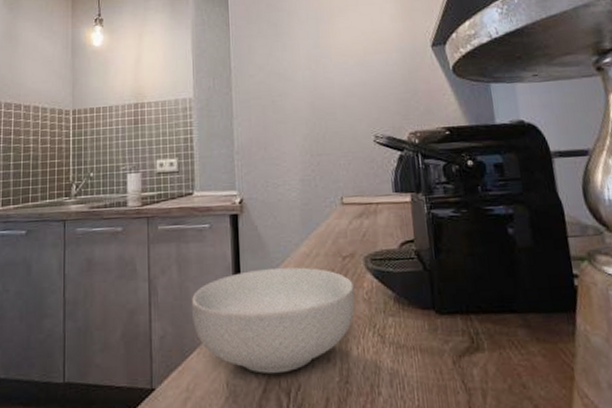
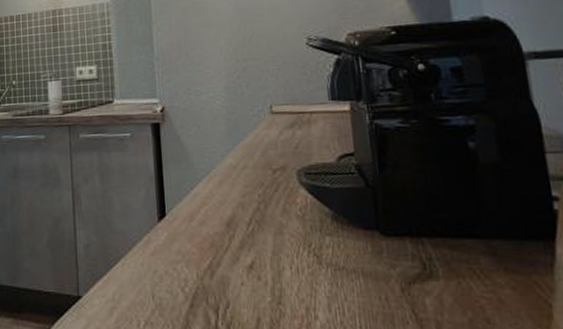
cereal bowl: present [191,267,355,374] -> none [114,179,287,290]

